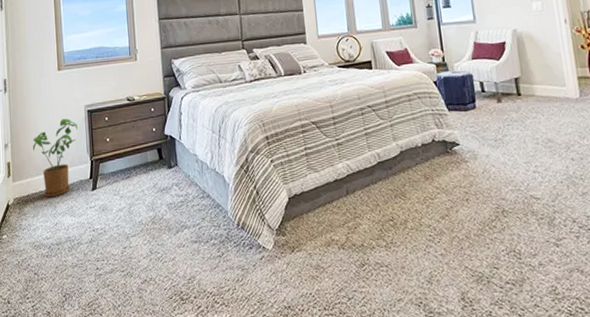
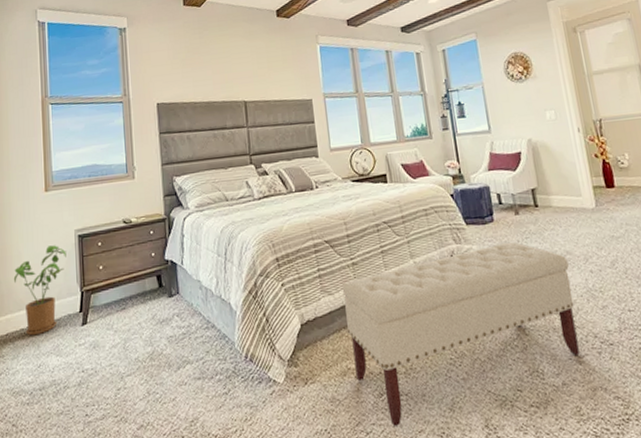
bench: none [327,128,557,295] -> present [342,242,580,428]

